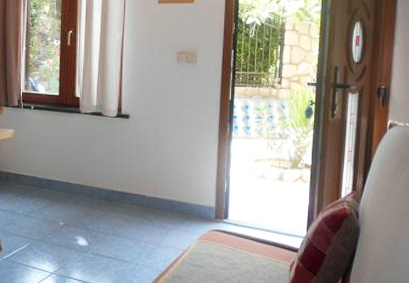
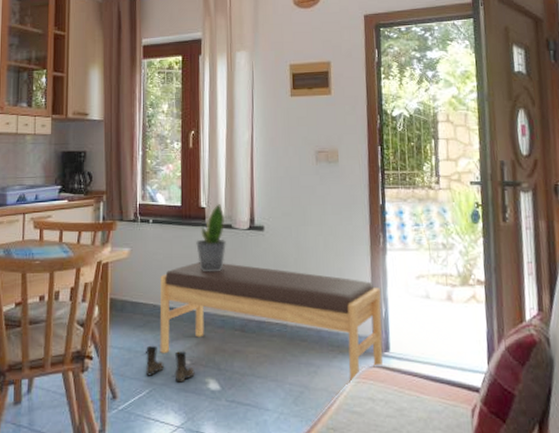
boots: none [25,209,67,239] -> present [145,345,195,383]
bench: none [38,142,224,243] -> present [159,261,383,383]
potted plant: none [71,94,97,152] -> present [196,203,226,272]

